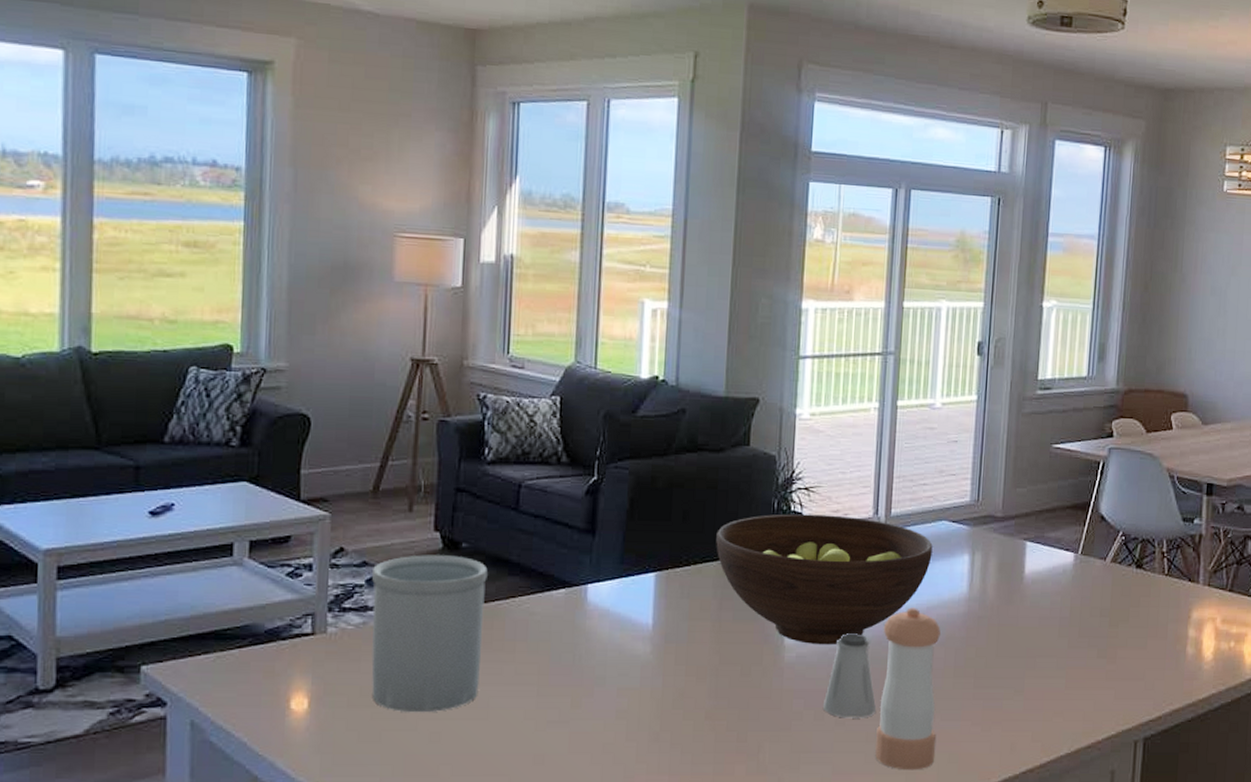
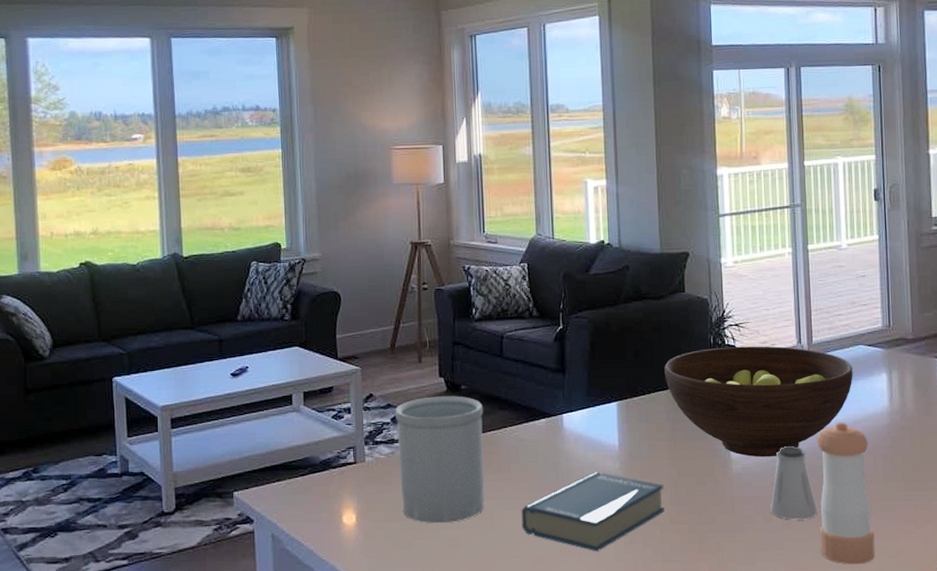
hardback book: none [524,655,702,751] -> present [521,472,664,552]

